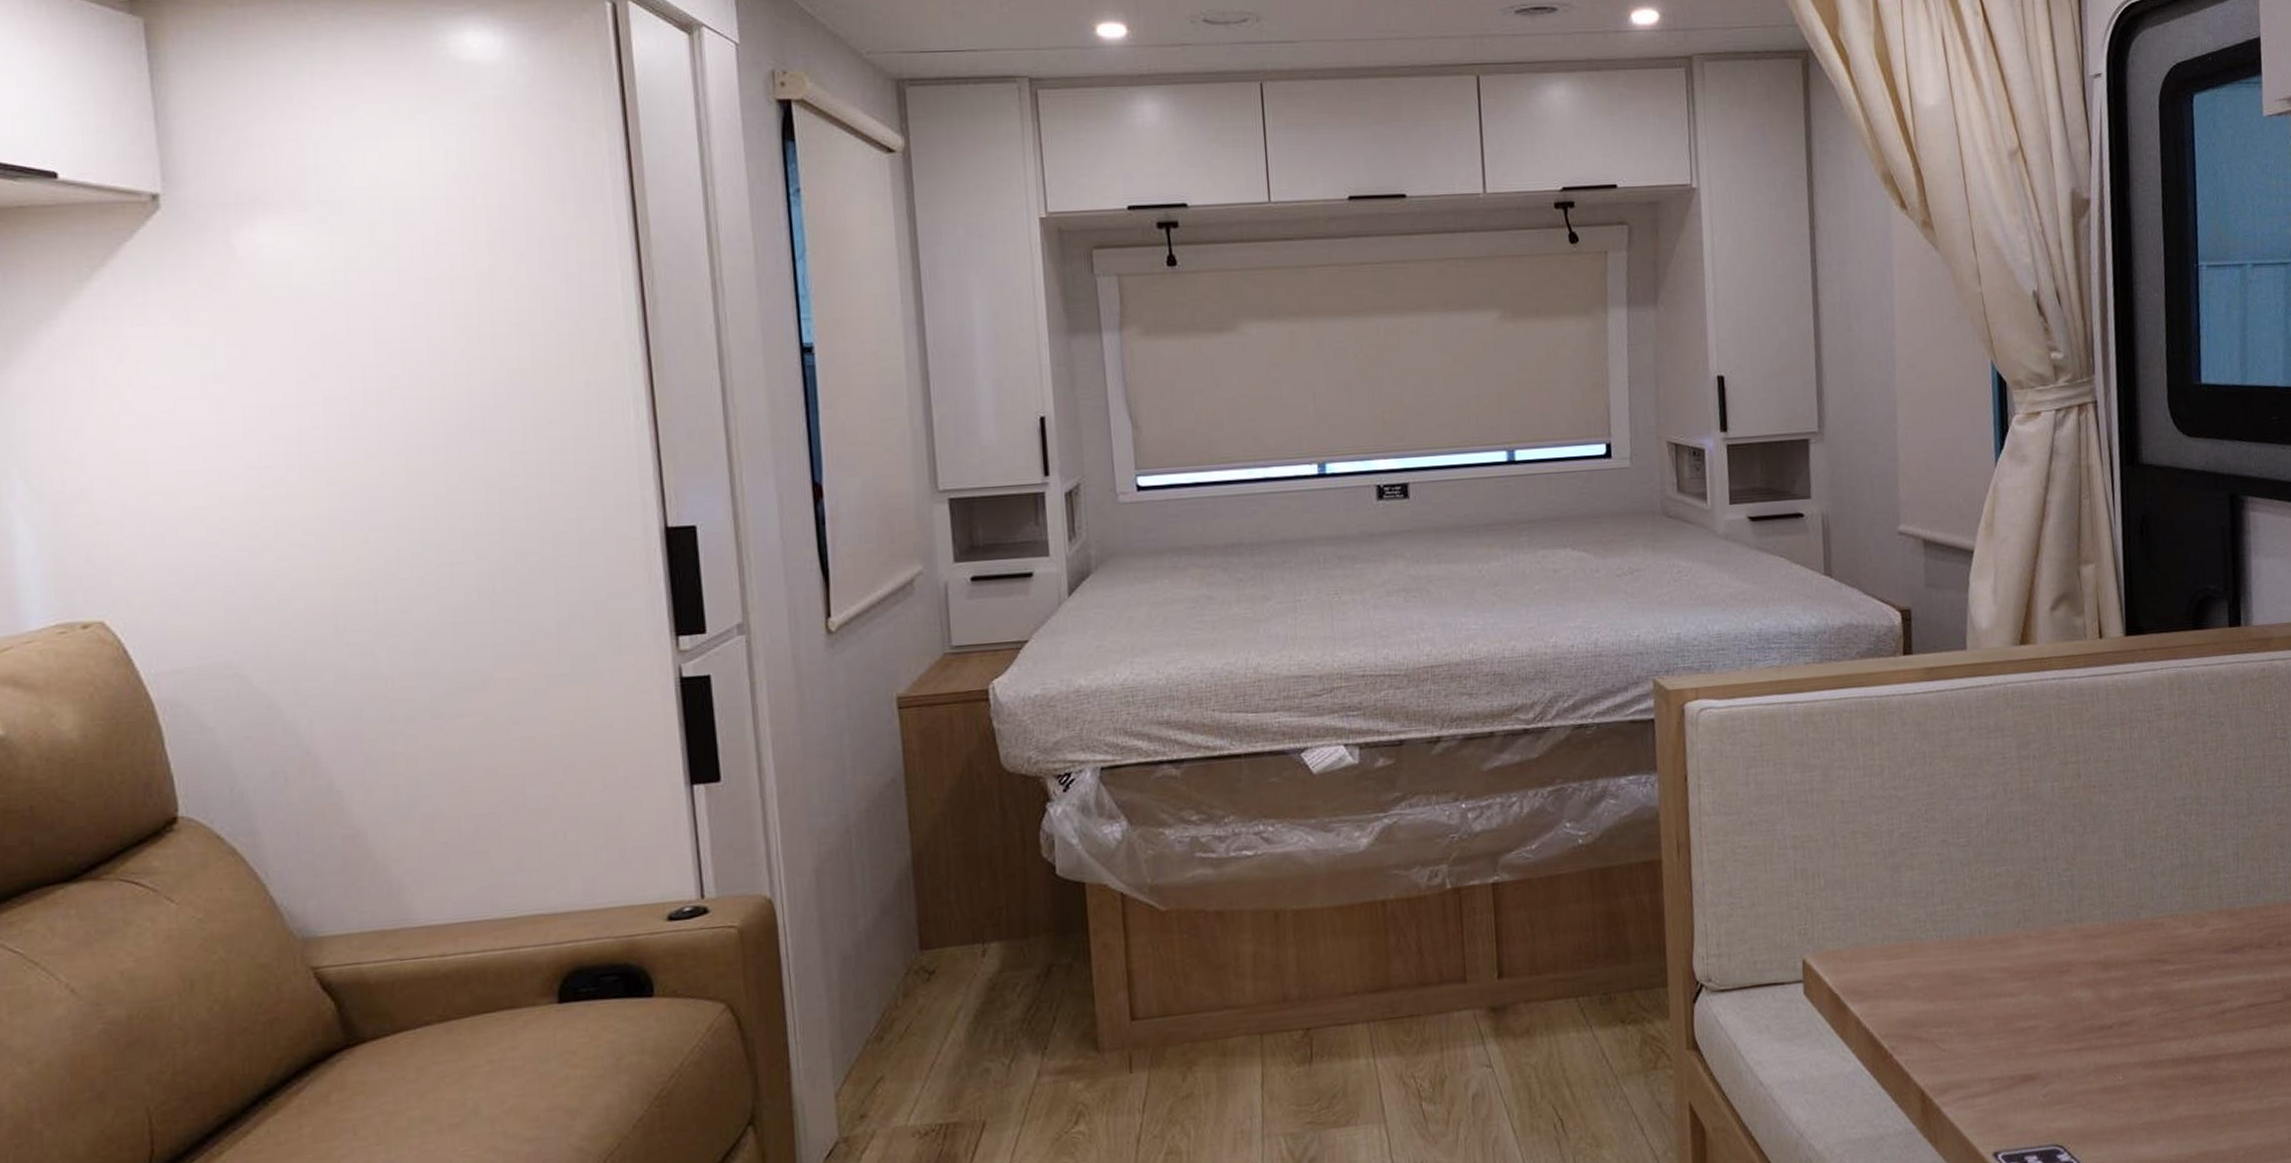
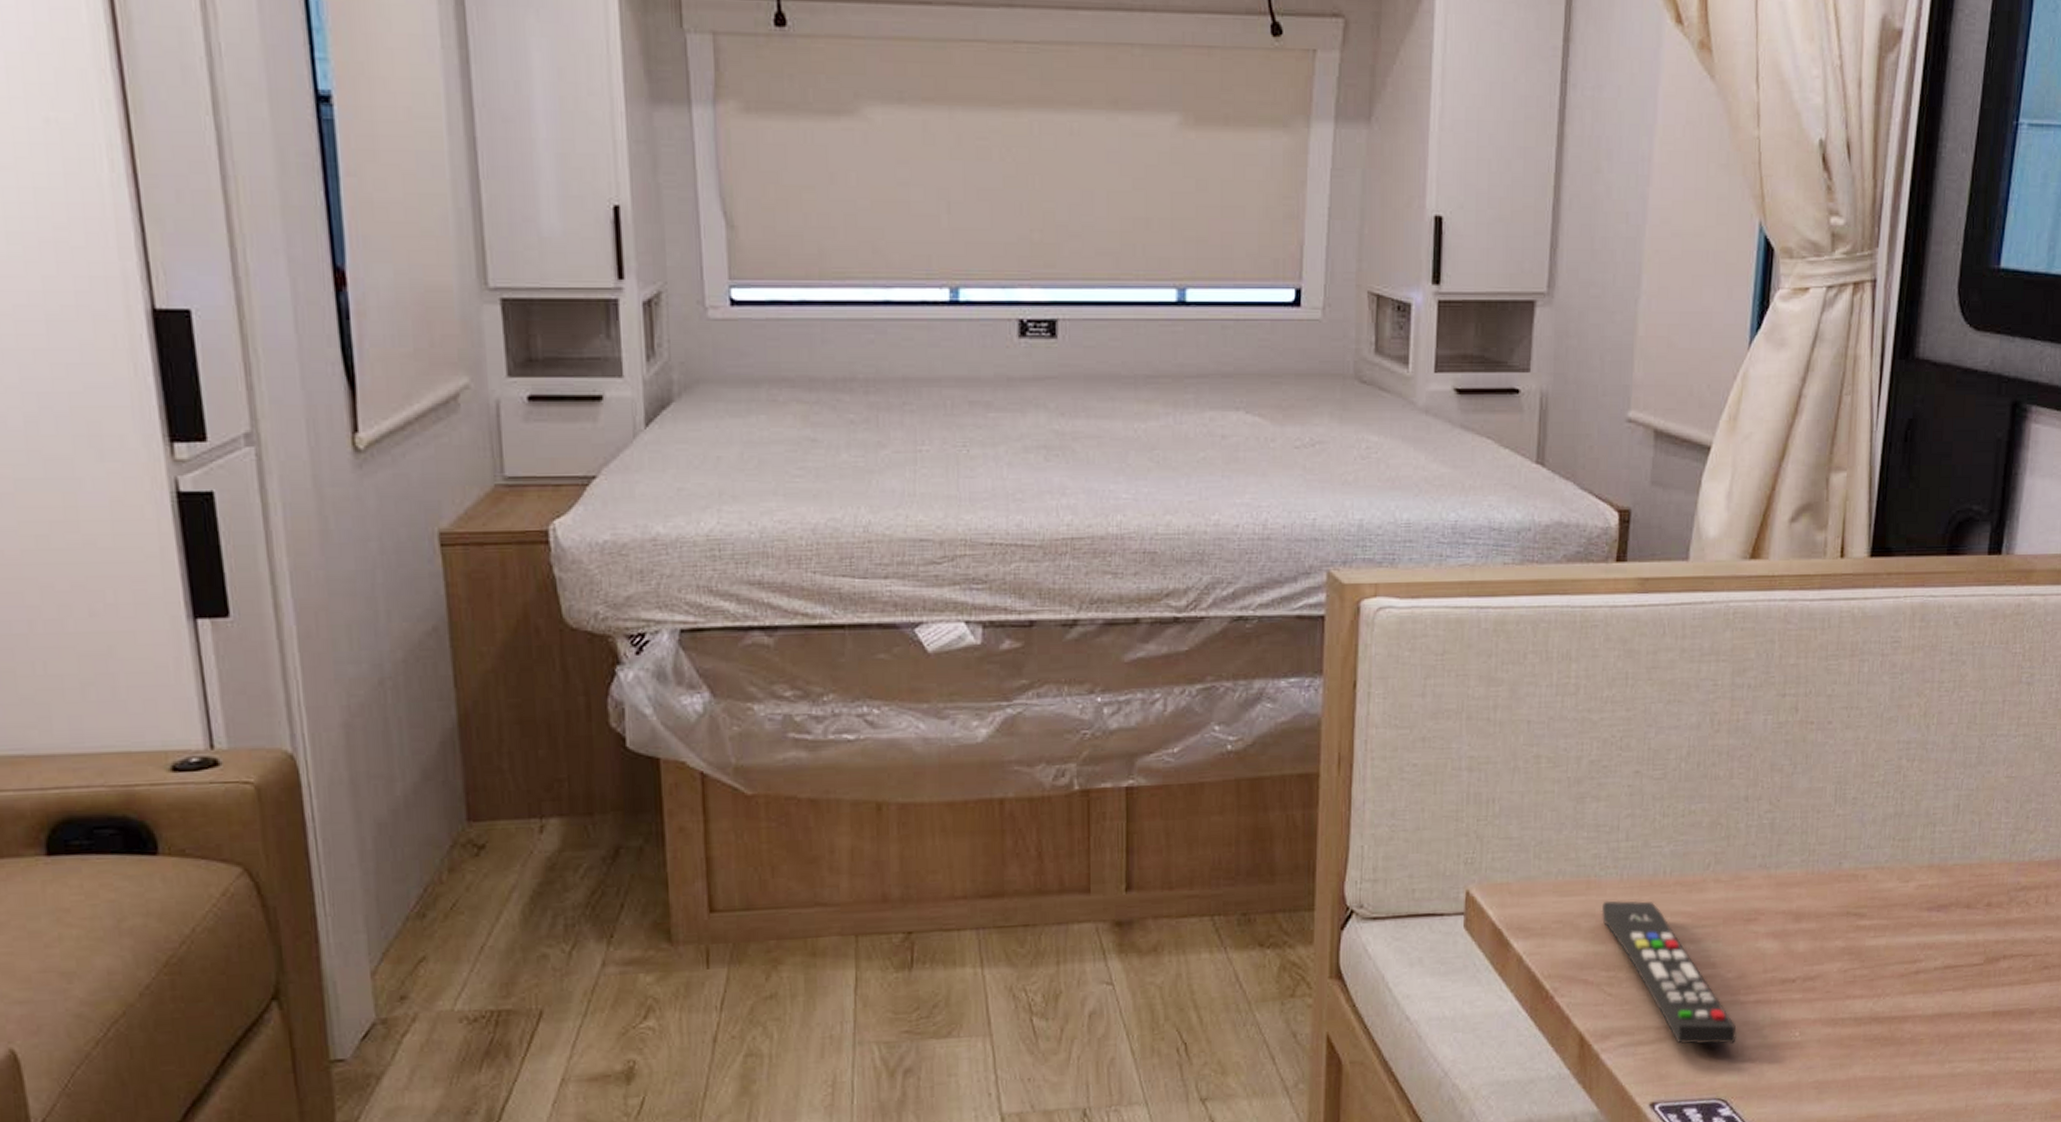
remote control: none [1926,960,2065,1094] -> present [1601,900,1737,1045]

